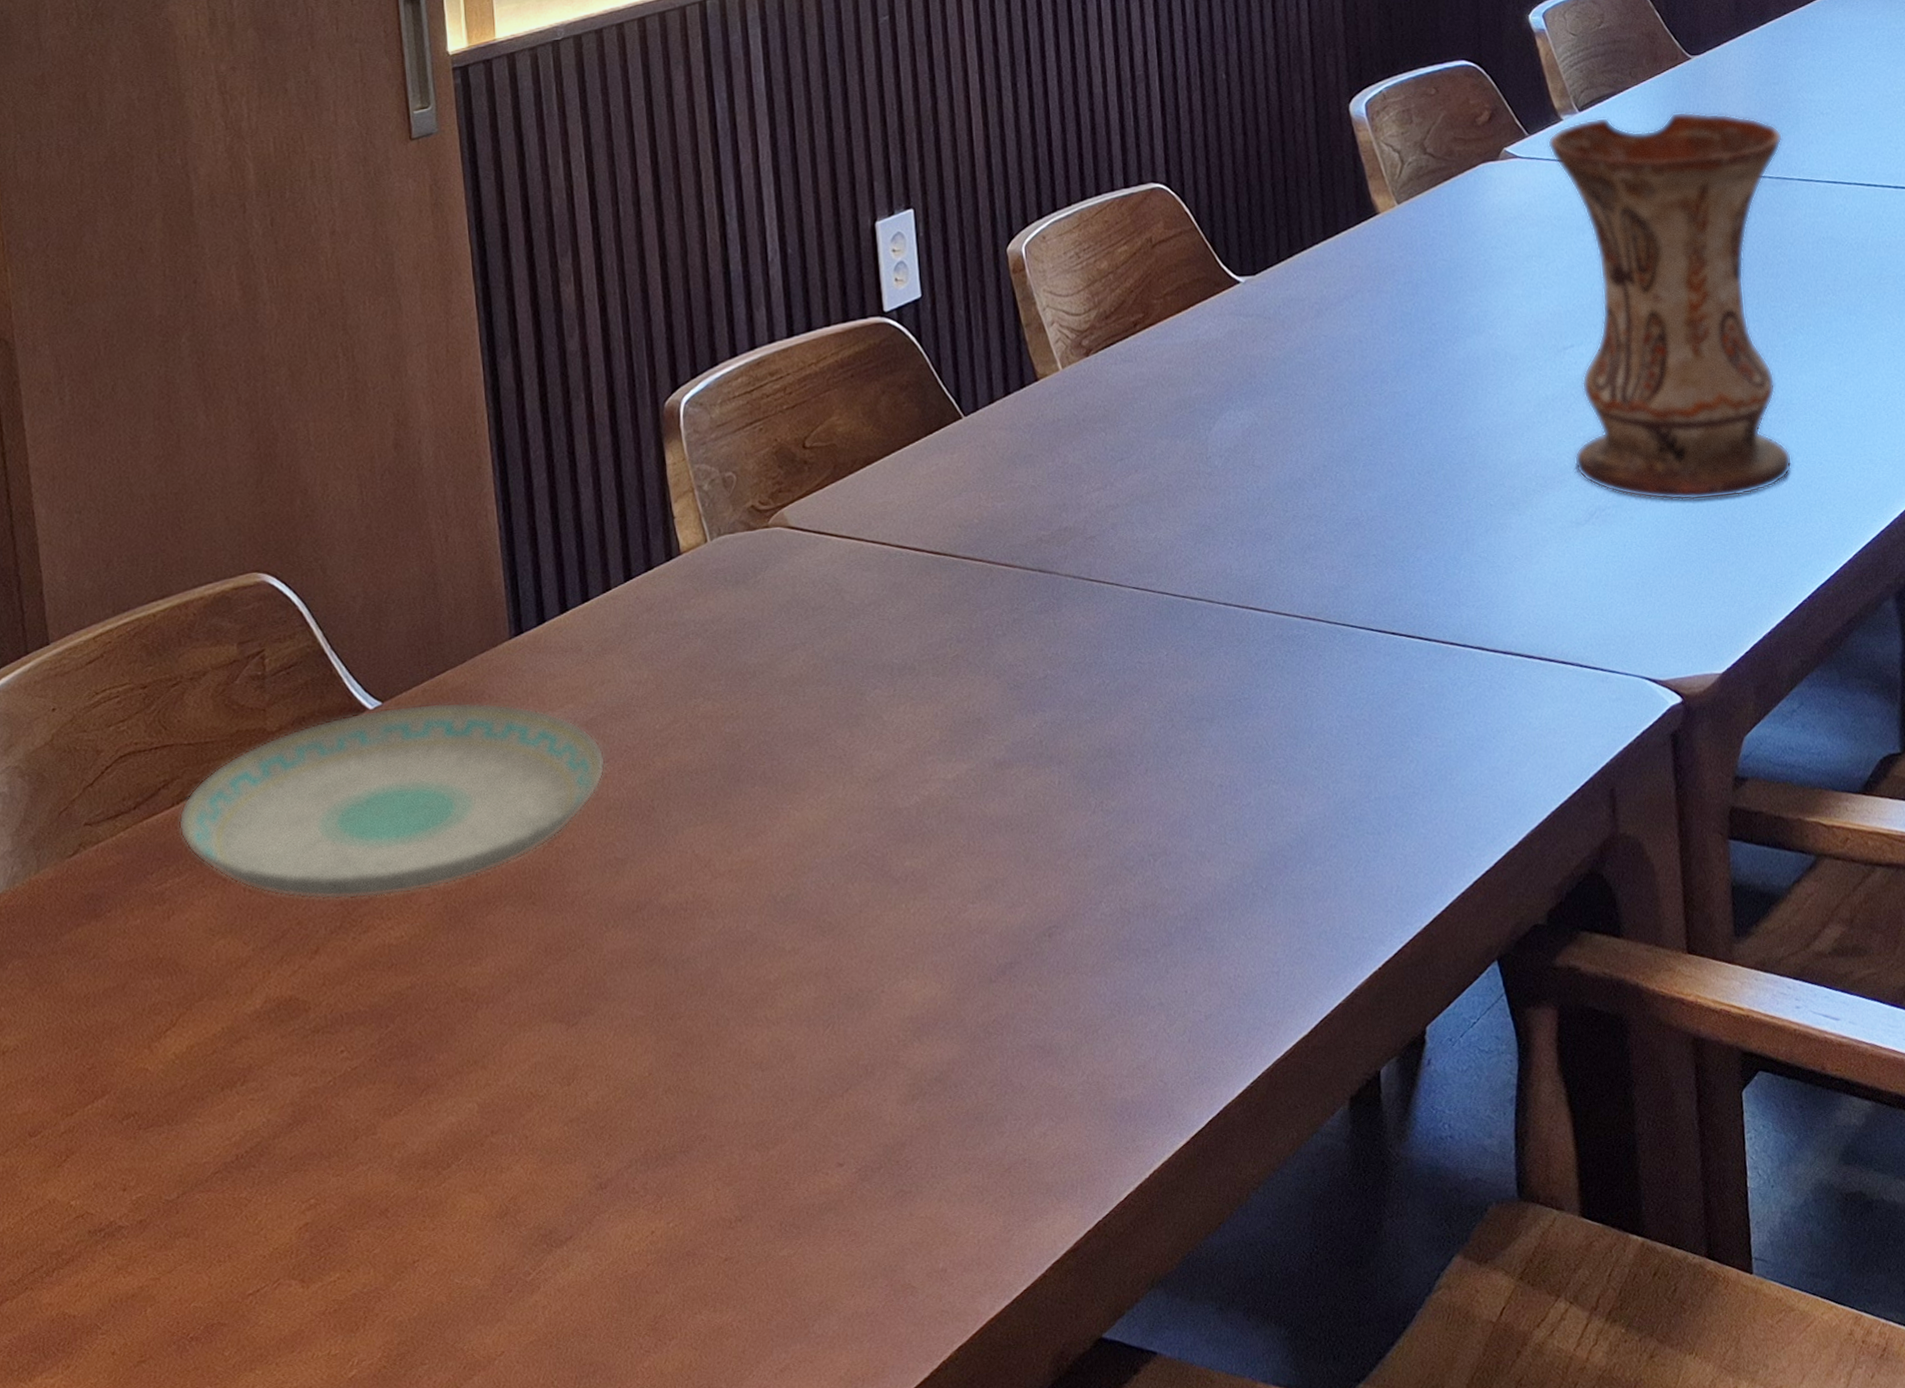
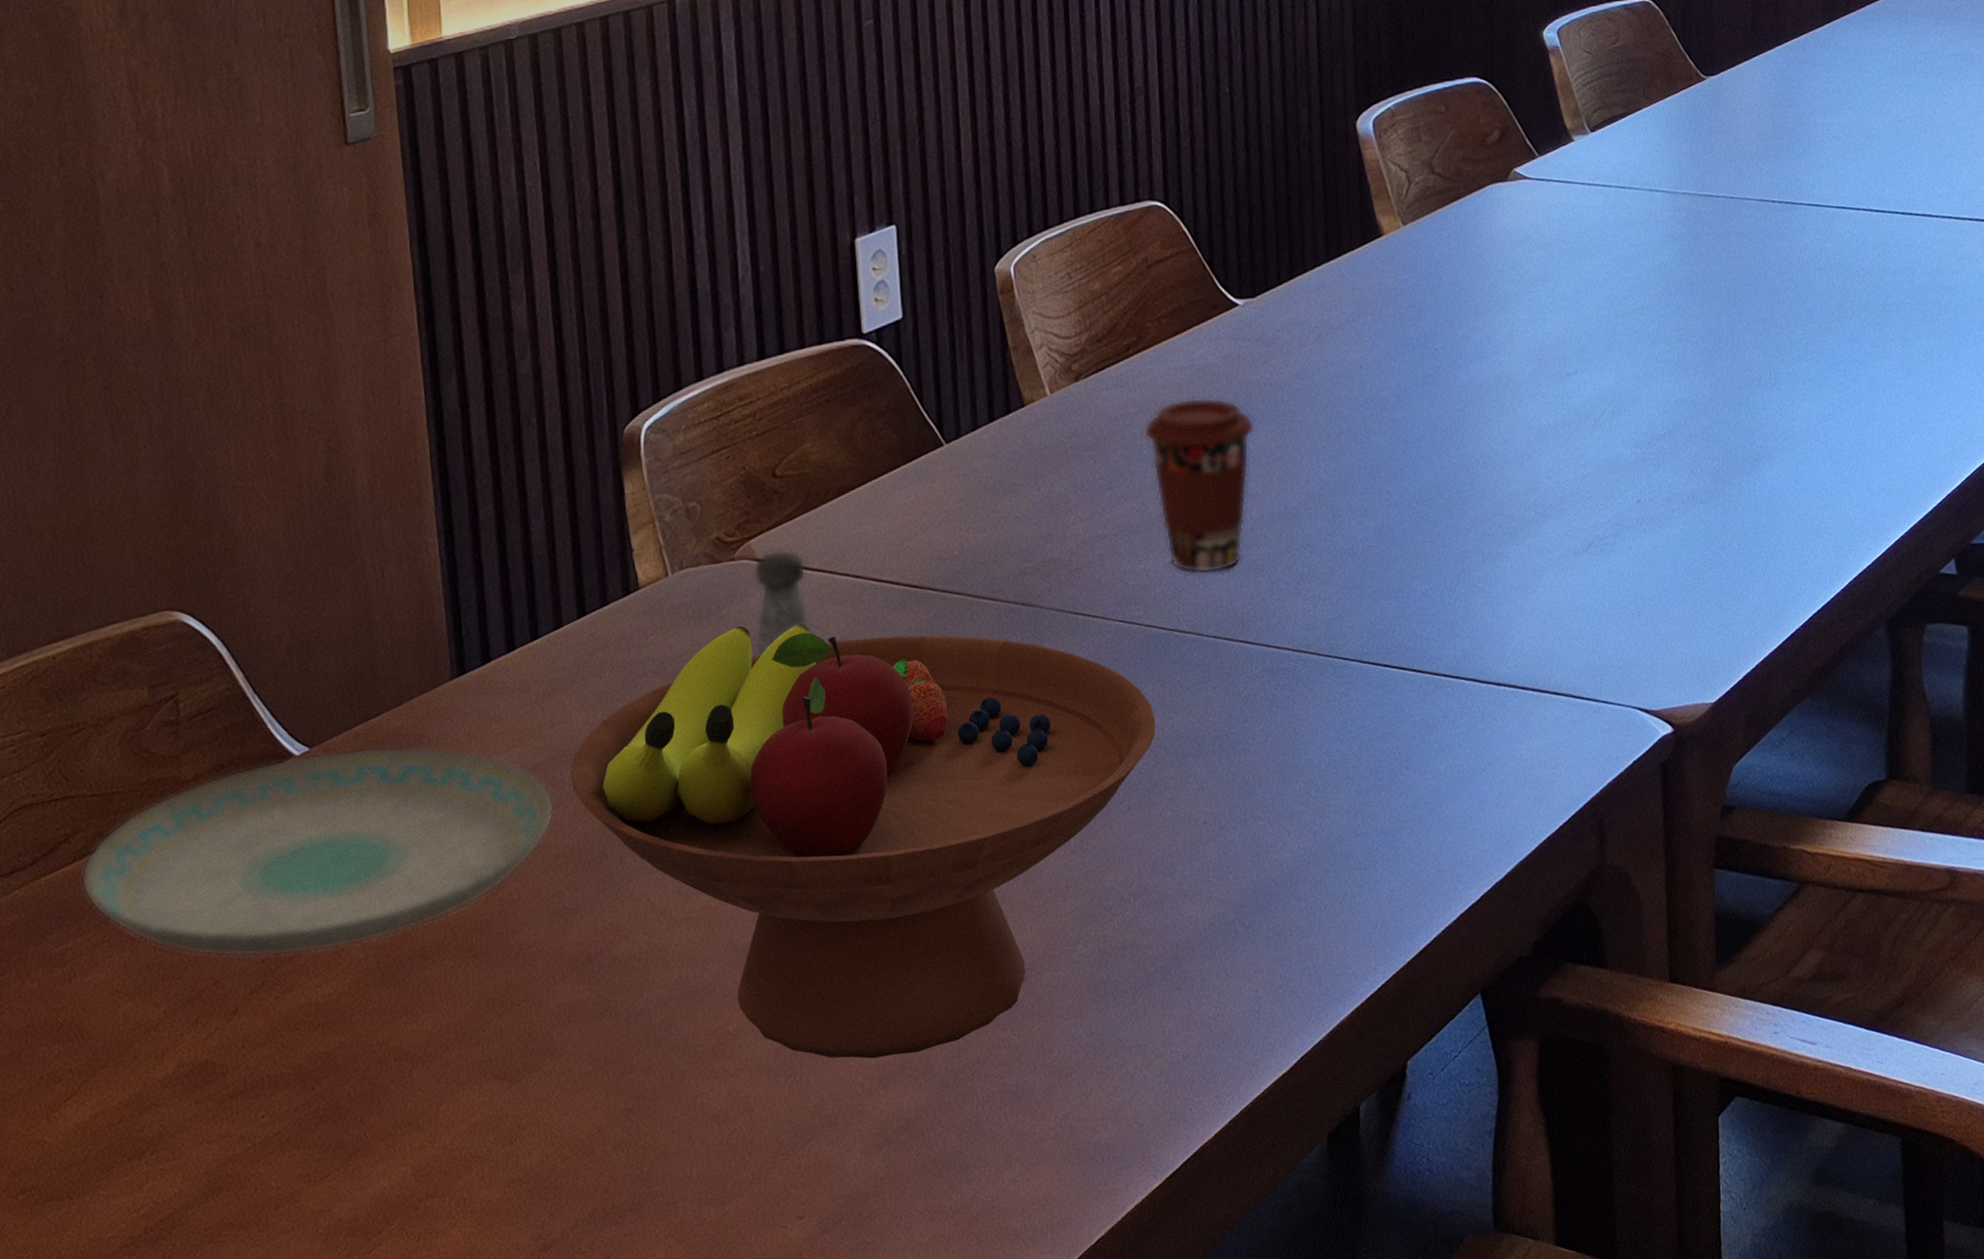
fruit bowl: none [619,588,1171,1011] -> present [570,623,1156,1059]
salt shaker: none [786,517,842,620] -> present [753,550,812,657]
coffee cup: none [1152,371,1260,542] -> present [1143,397,1256,574]
vase: present [1548,111,1793,501] -> none [1558,133,1794,530]

